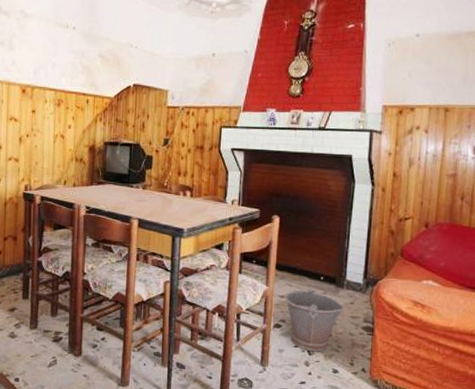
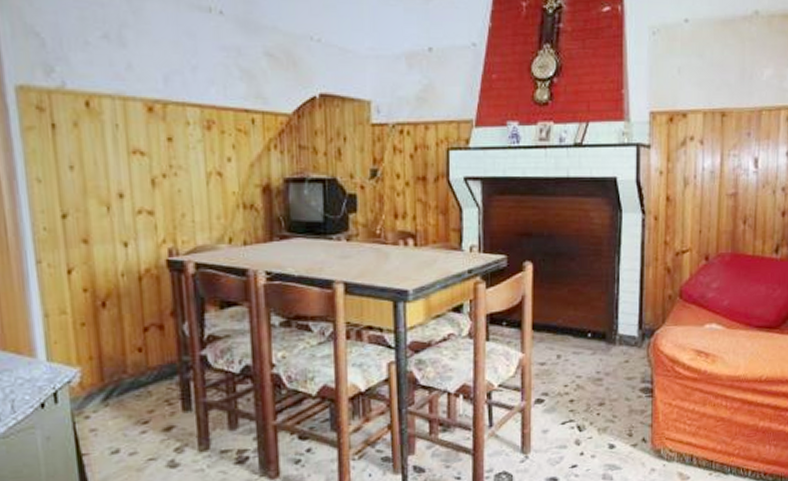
bucket: present [284,287,344,352] -> none [545,347,618,427]

